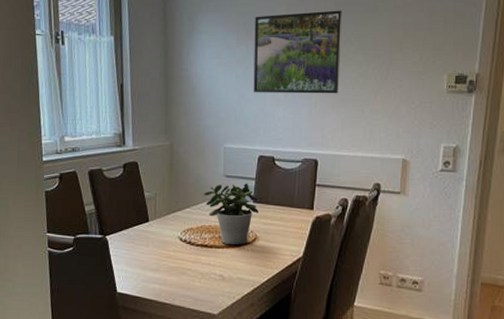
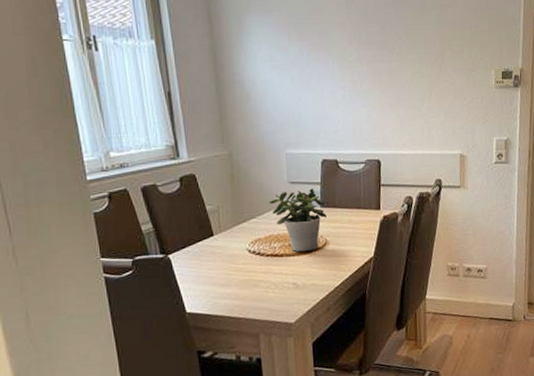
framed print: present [253,10,343,94] -> none [305,9,395,96]

